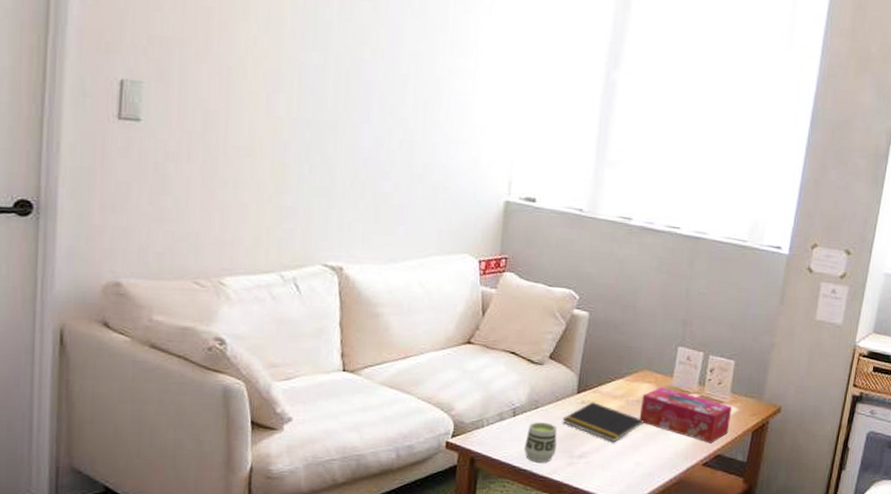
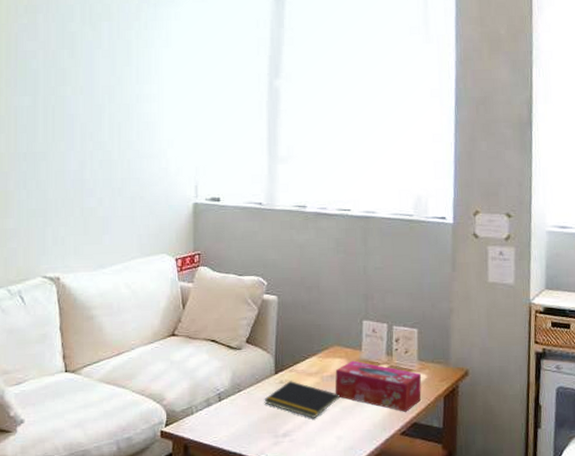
cup: present [523,422,558,463] -> none [231,404,261,445]

